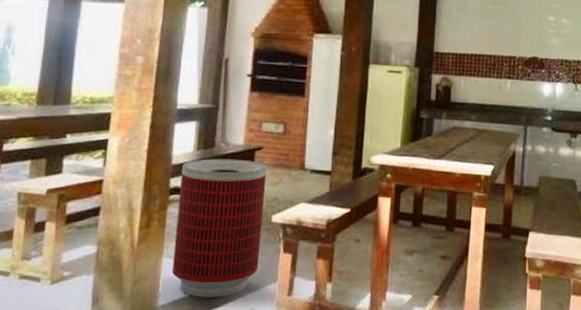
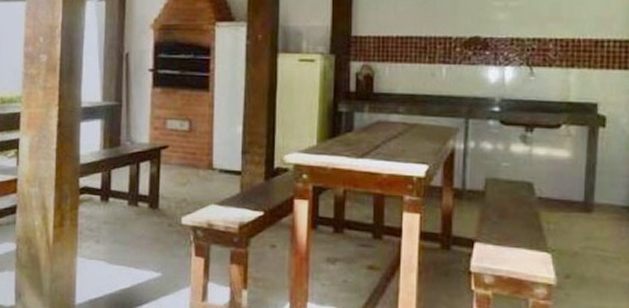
trash can: present [172,158,267,298] -> none [87,157,174,299]

